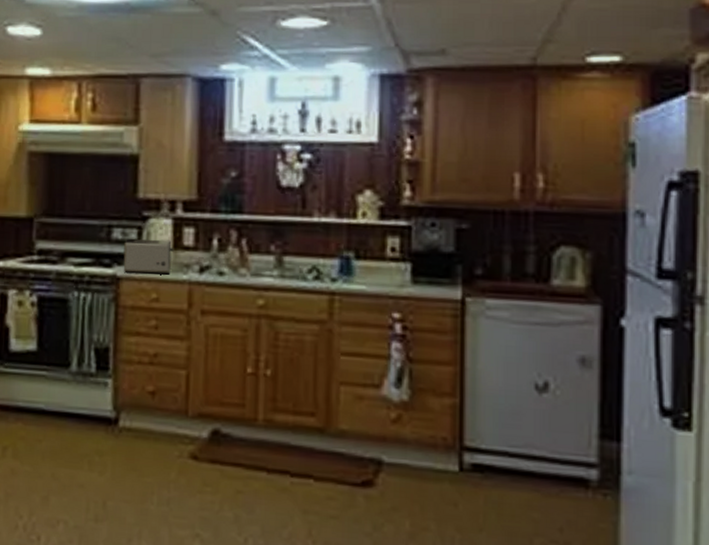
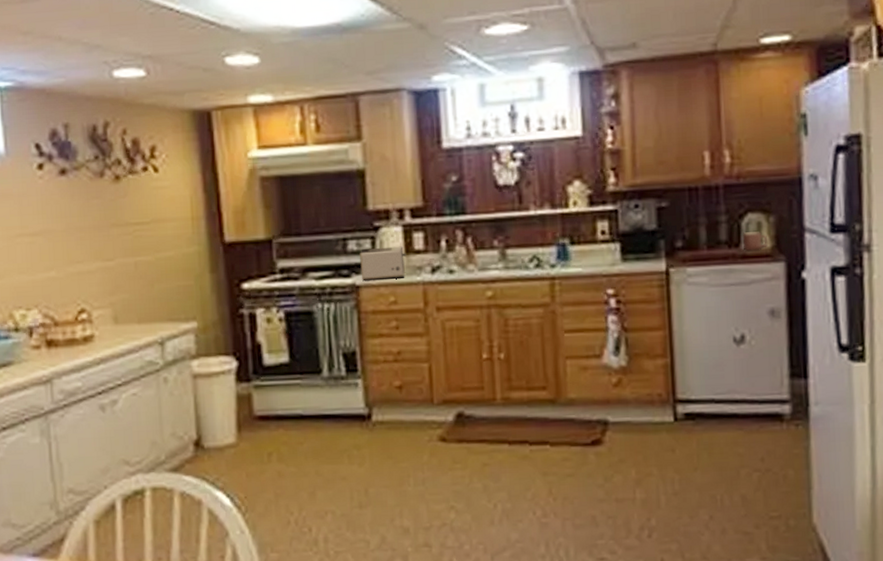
mug: none [552,267,581,291] -> present [742,231,767,253]

